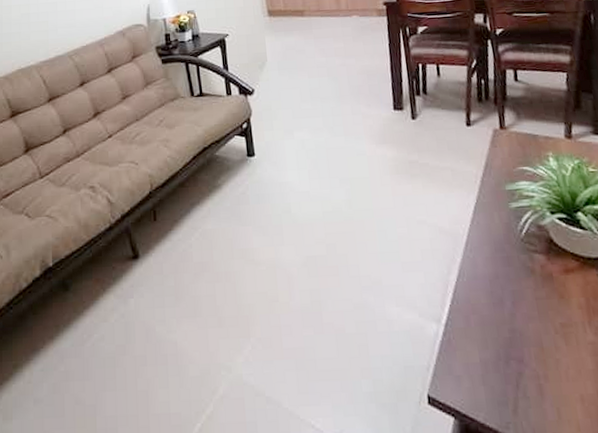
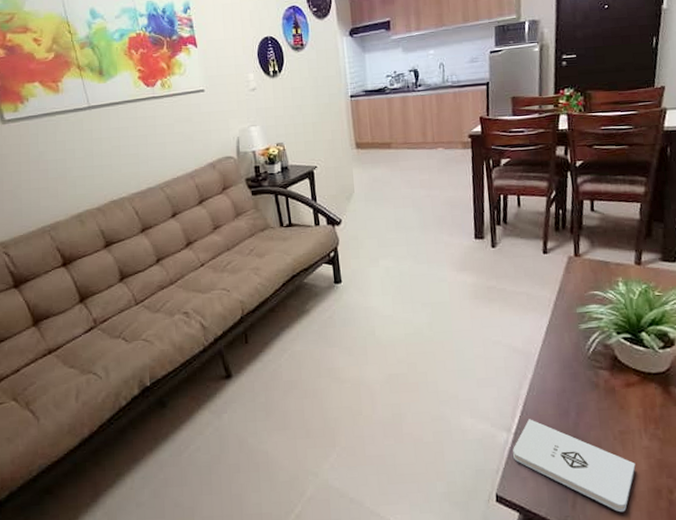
notepad: none [443,308,582,419] -> present [512,419,636,513]

